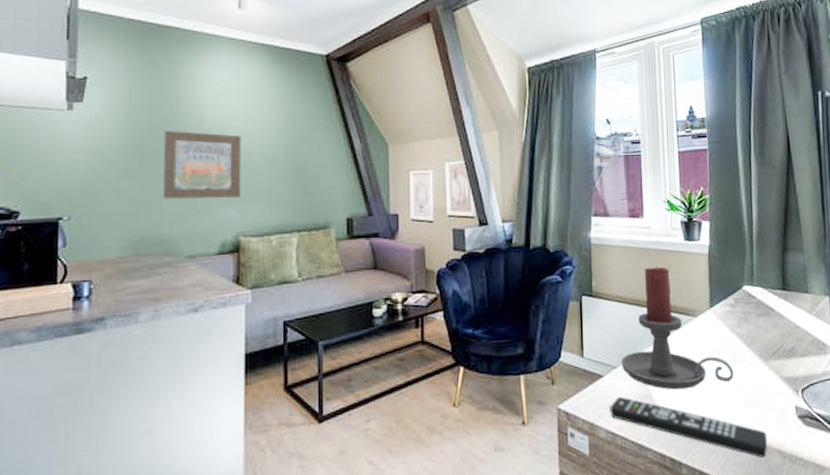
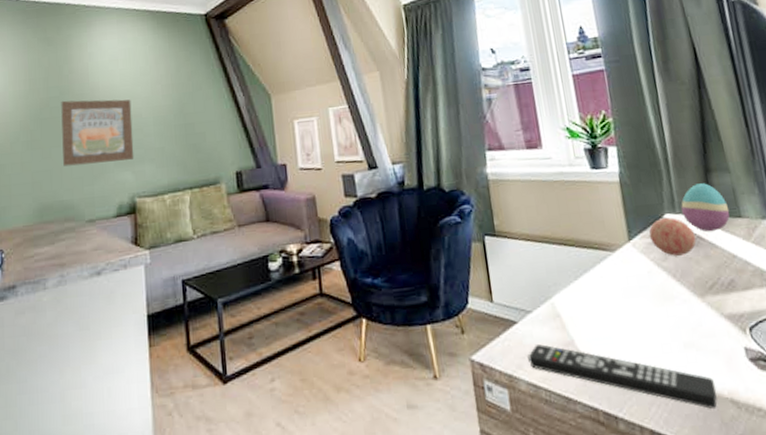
candle holder: present [621,266,734,390] -> none [535,199,666,334]
decorative ball: none [728,289,768,324] -> present [649,217,696,256]
decorative egg: none [759,260,799,304] -> present [681,183,730,232]

